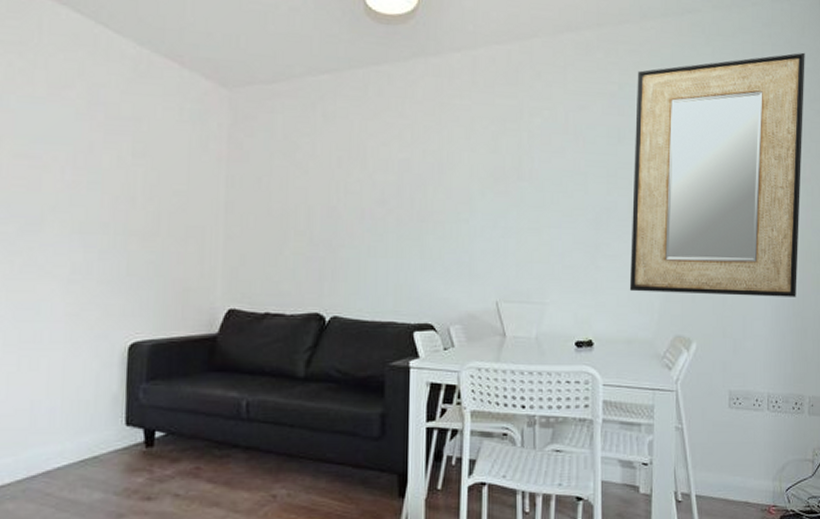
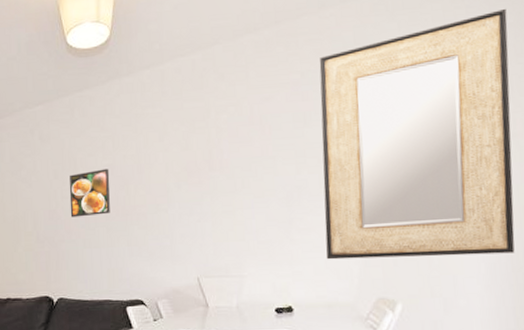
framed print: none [354,163,405,219] -> present [69,168,110,218]

